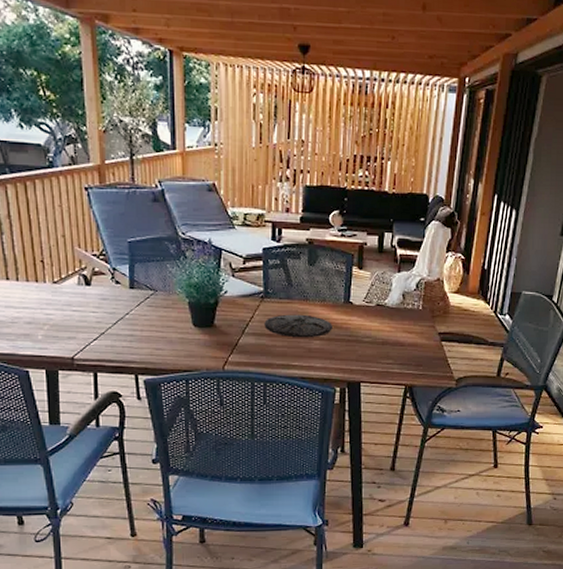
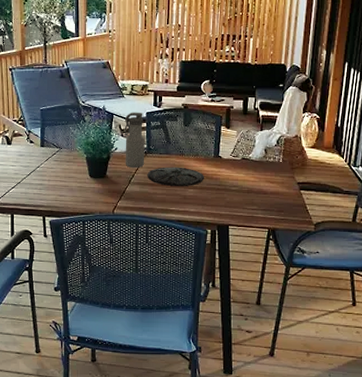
water bottle: none [235,247,262,315] -> present [124,112,145,168]

